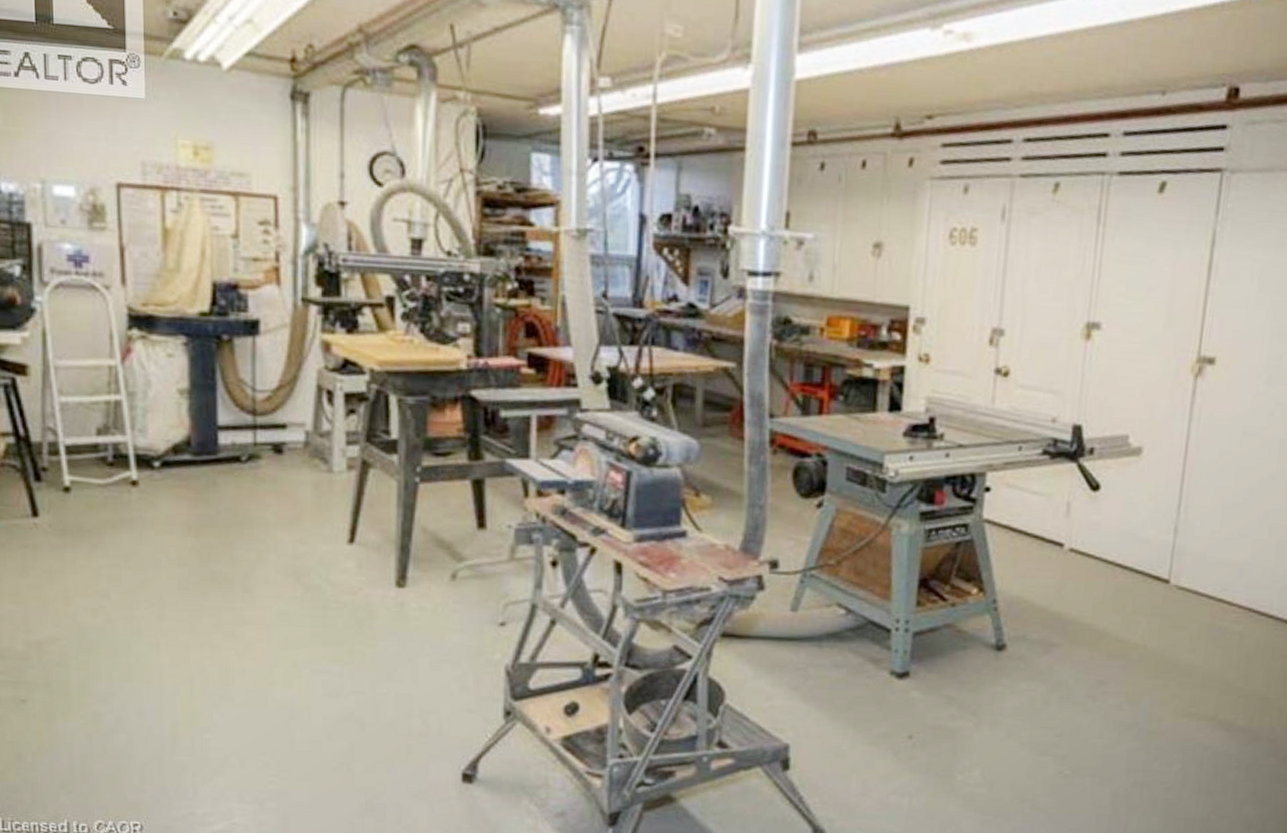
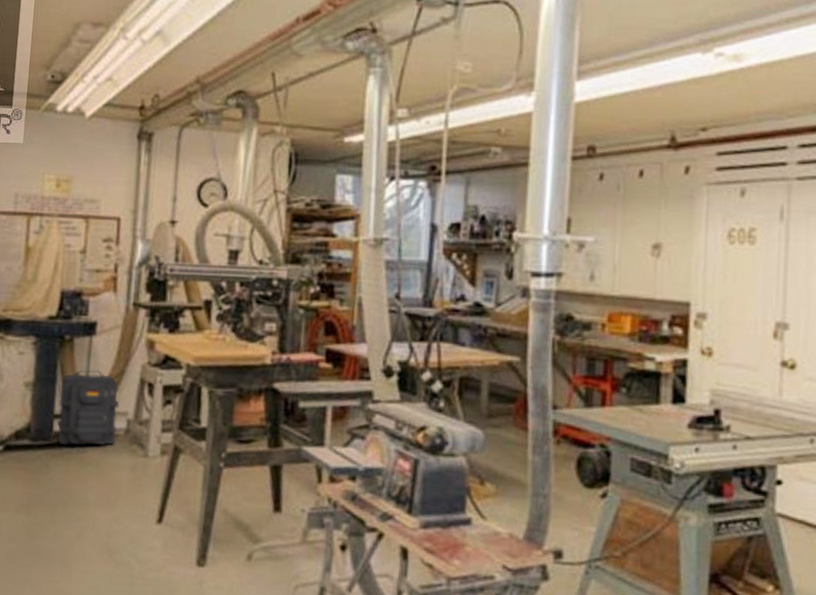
backpack: none [221,375,295,461] -> present [56,370,120,446]

